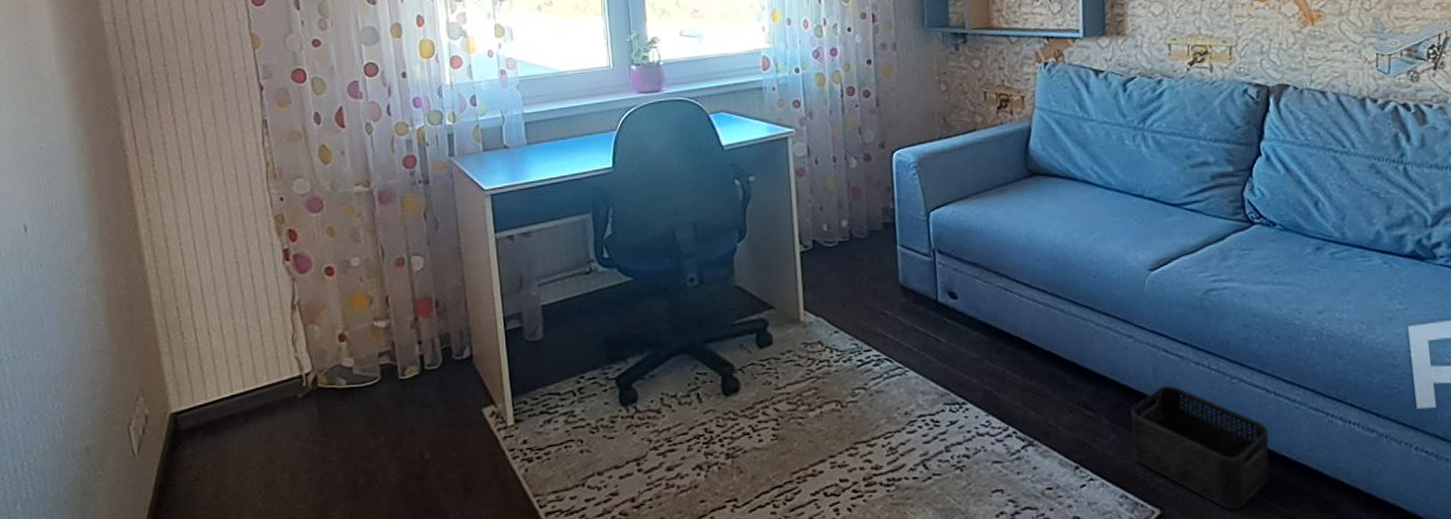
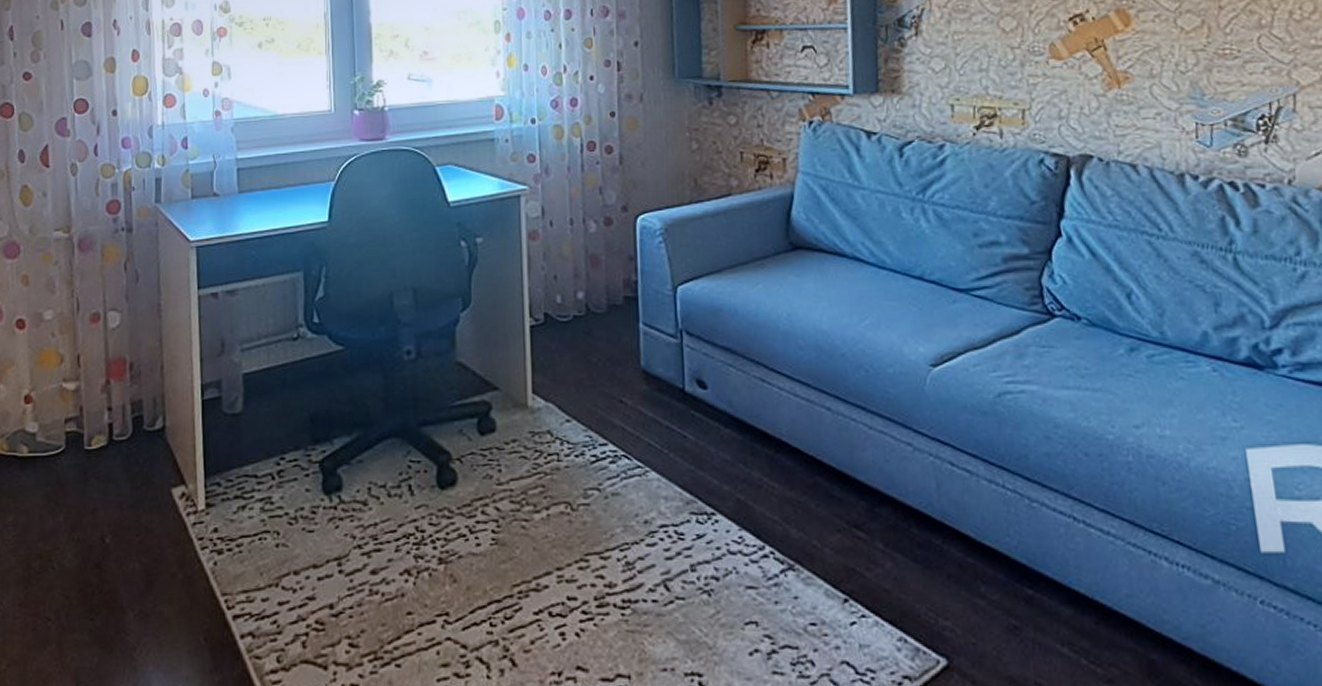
storage bin: present [1131,384,1270,510] -> none [910,505,1080,665]

